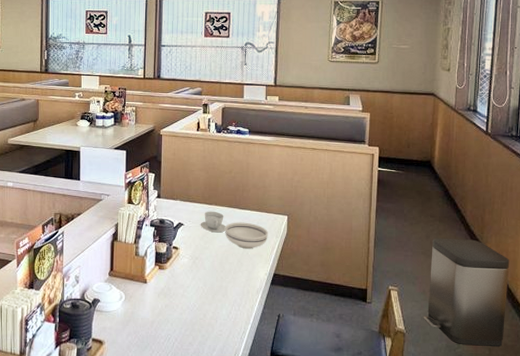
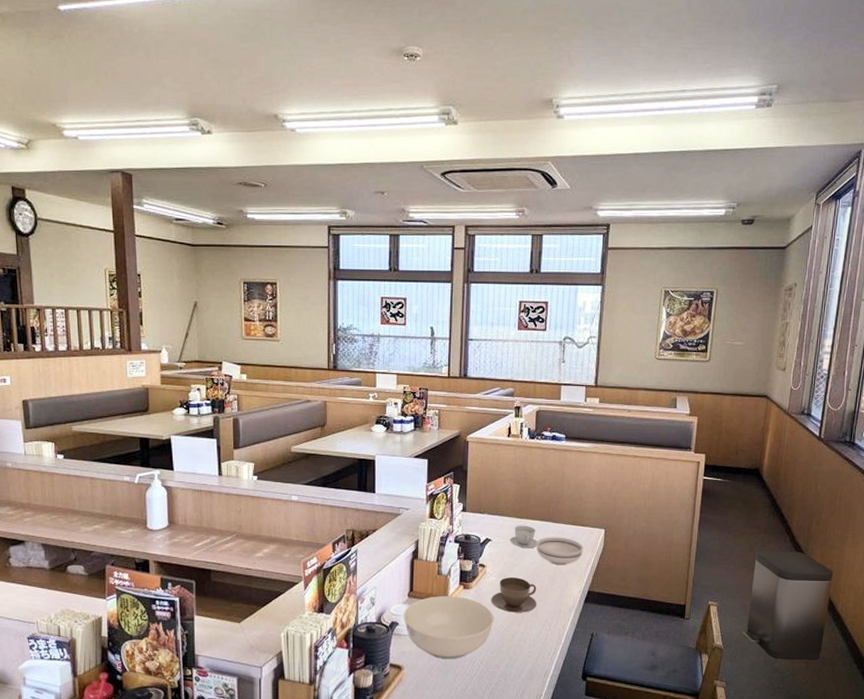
bowl: none [104,275,187,336] -> present [403,596,494,659]
teacup: none [184,259,227,293] -> present [491,577,537,613]

